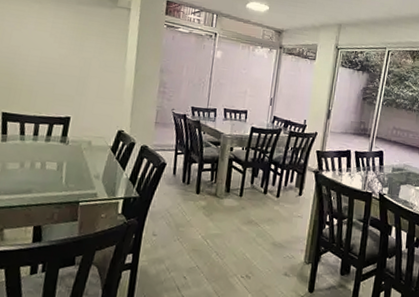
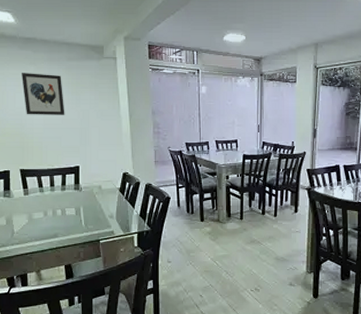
wall art: none [20,10,68,60] -> present [22,73,65,115]

